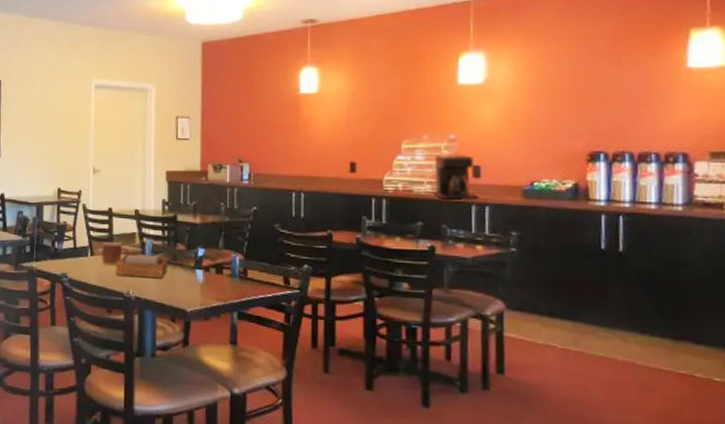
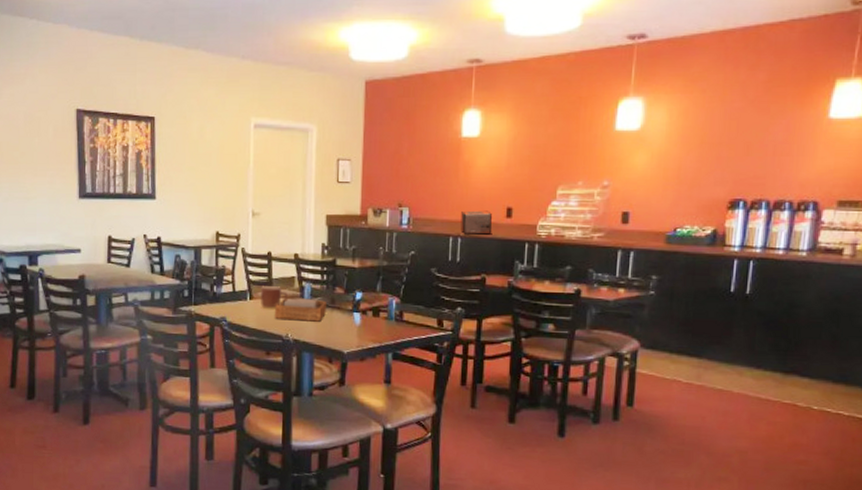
toaster: none [303,165,337,191] -> present [460,210,493,236]
coffee maker: present [434,155,478,201] -> none [585,201,625,246]

